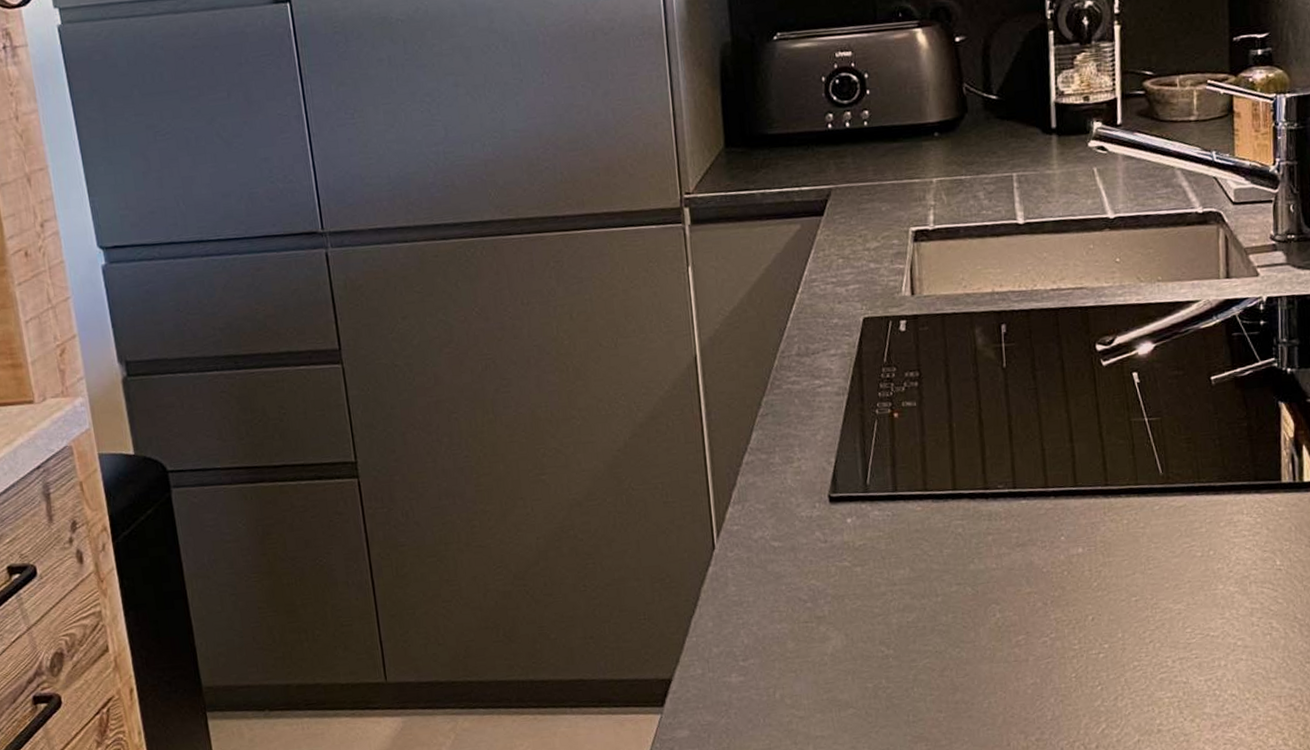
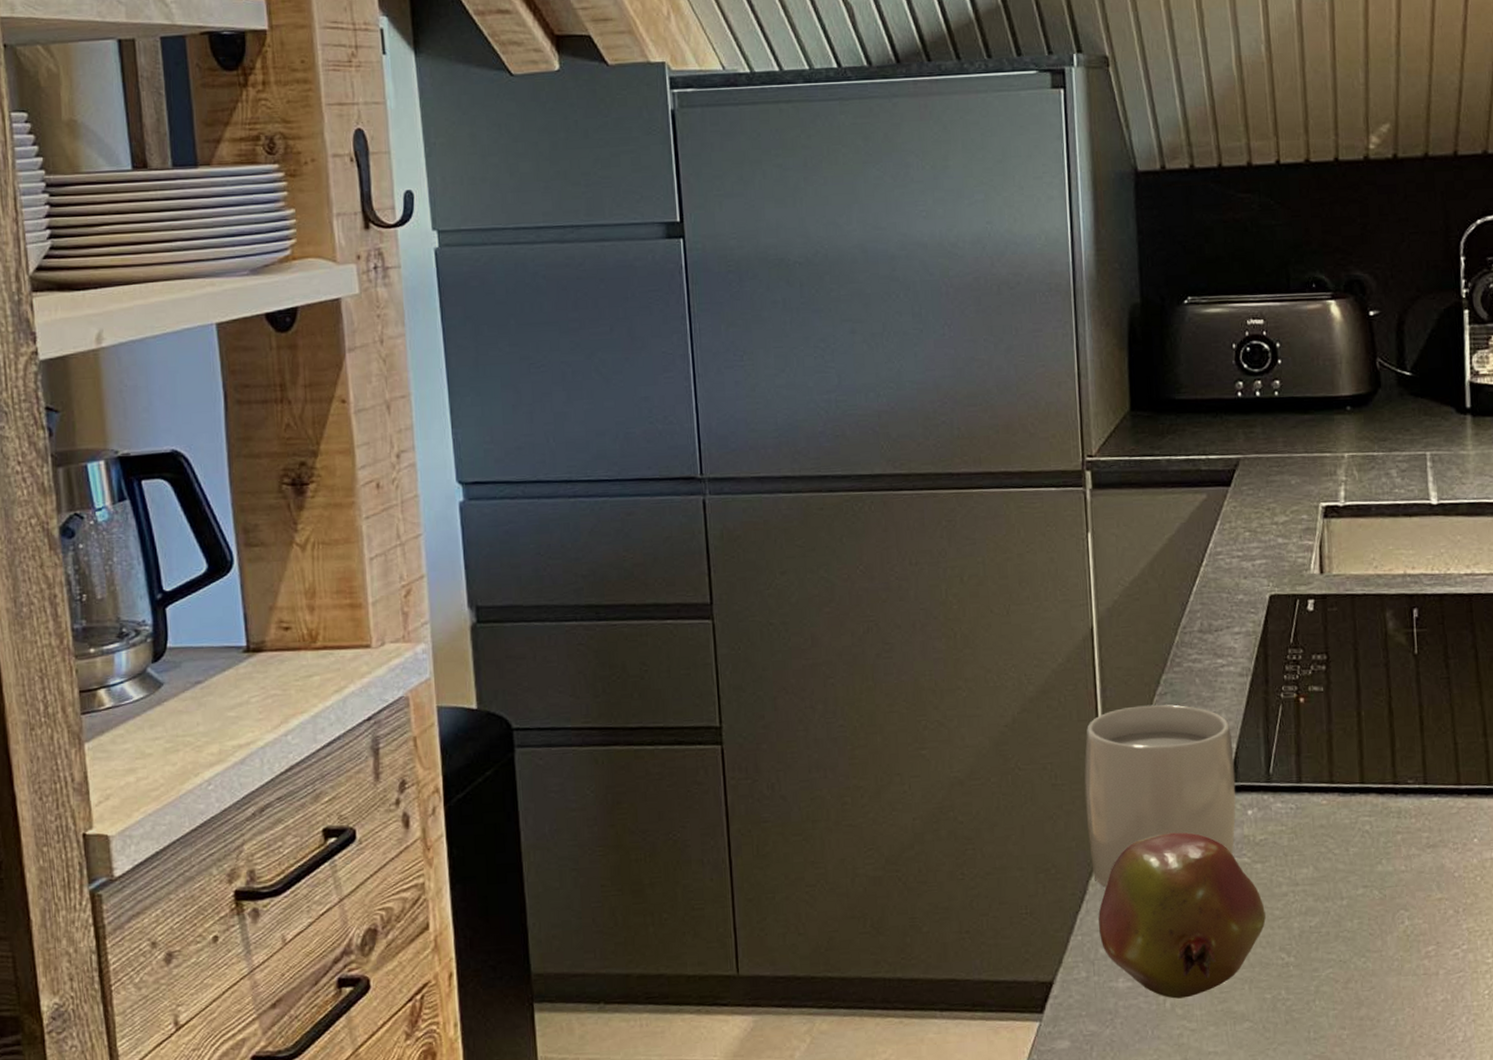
mug: none [693,424,836,594] -> present [1084,704,1236,888]
fruit: none [711,541,866,691] -> present [1098,832,1266,999]

